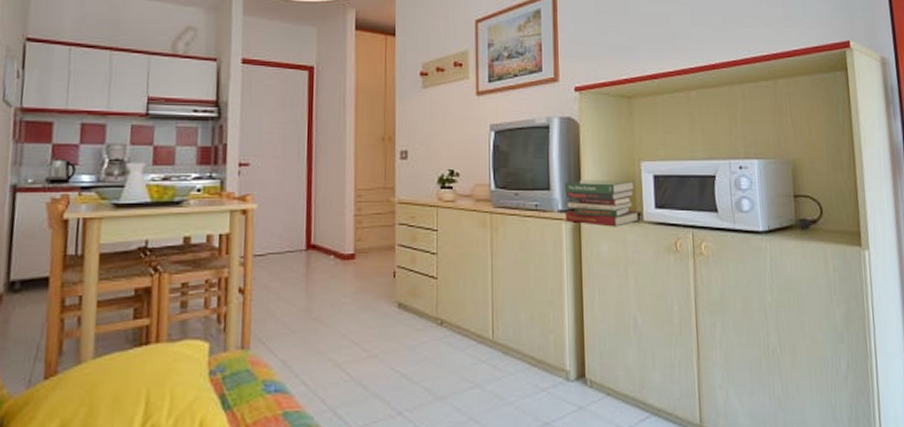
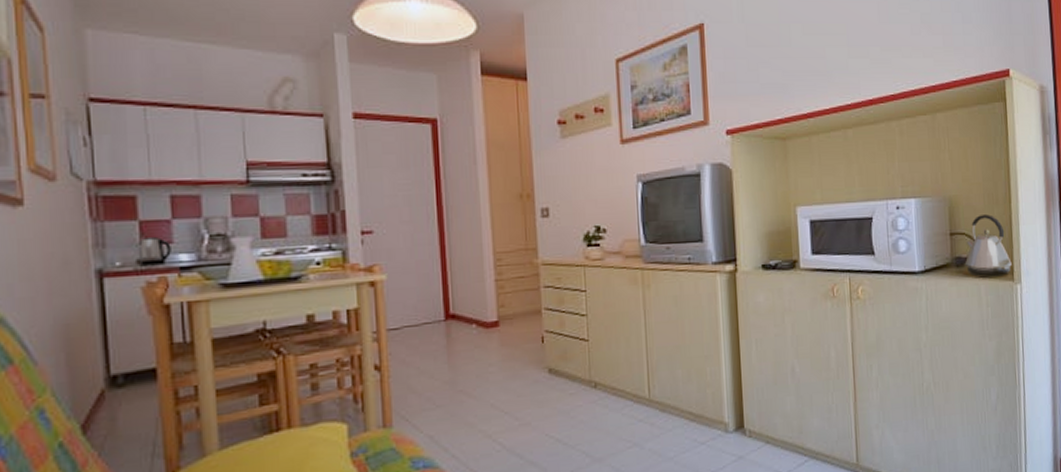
books: present [565,179,638,227] -> none [719,227,795,277]
kettle: none [809,179,859,241] -> present [964,214,1012,278]

